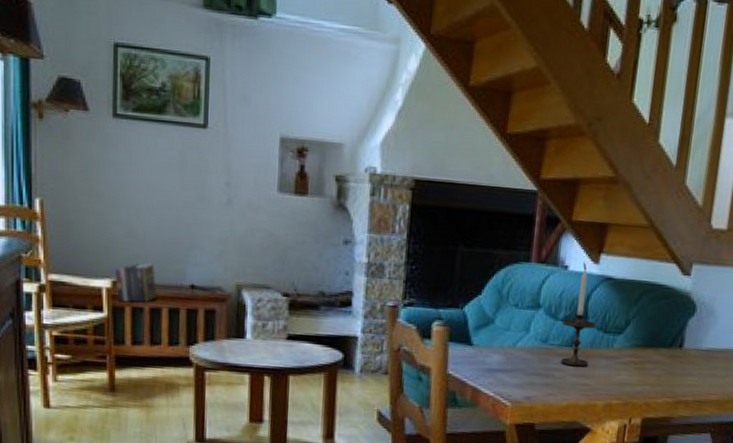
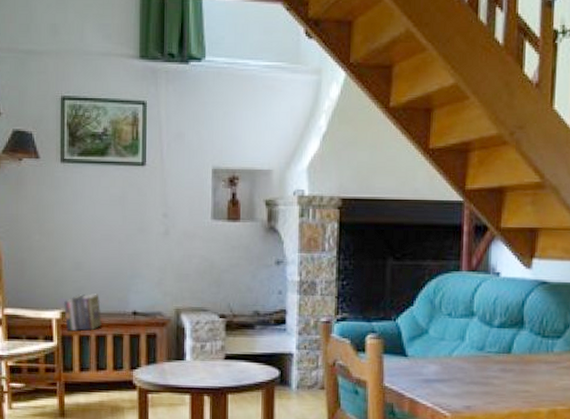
candlestick: present [561,261,596,367] -> none [498,266,533,374]

